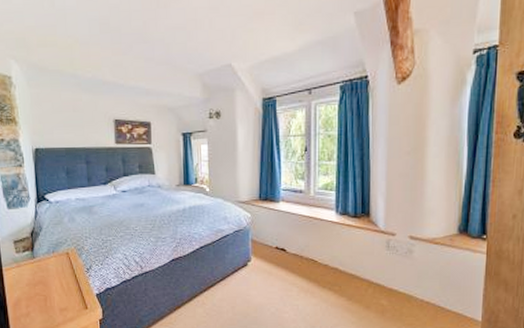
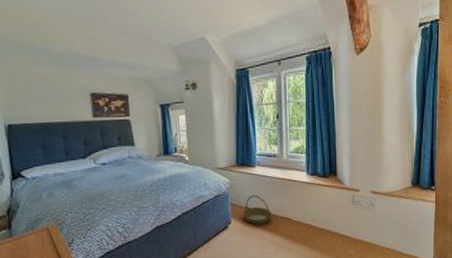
basket: none [264,232,296,265] -> present [243,194,273,225]

